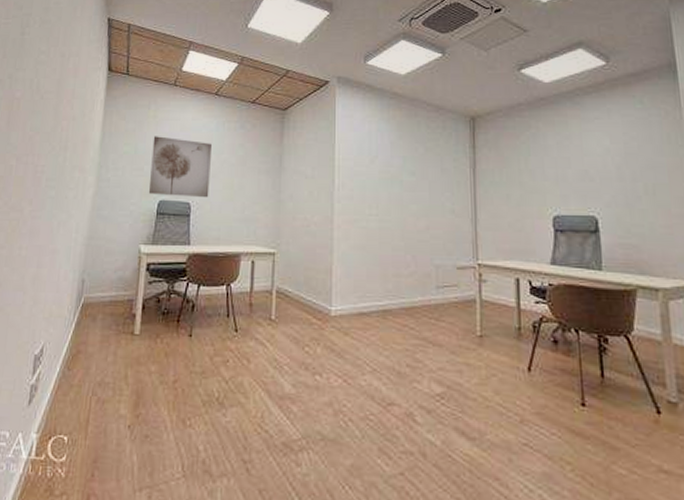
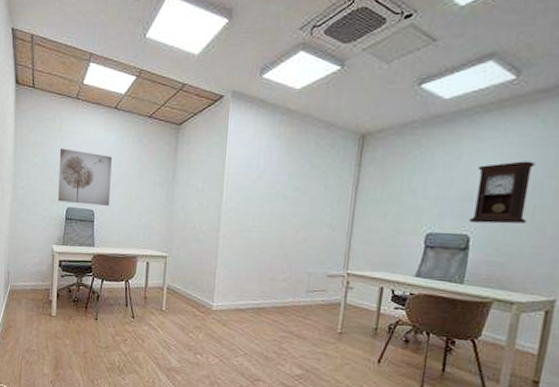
pendulum clock: none [590,140,649,204] -> present [468,161,536,224]

